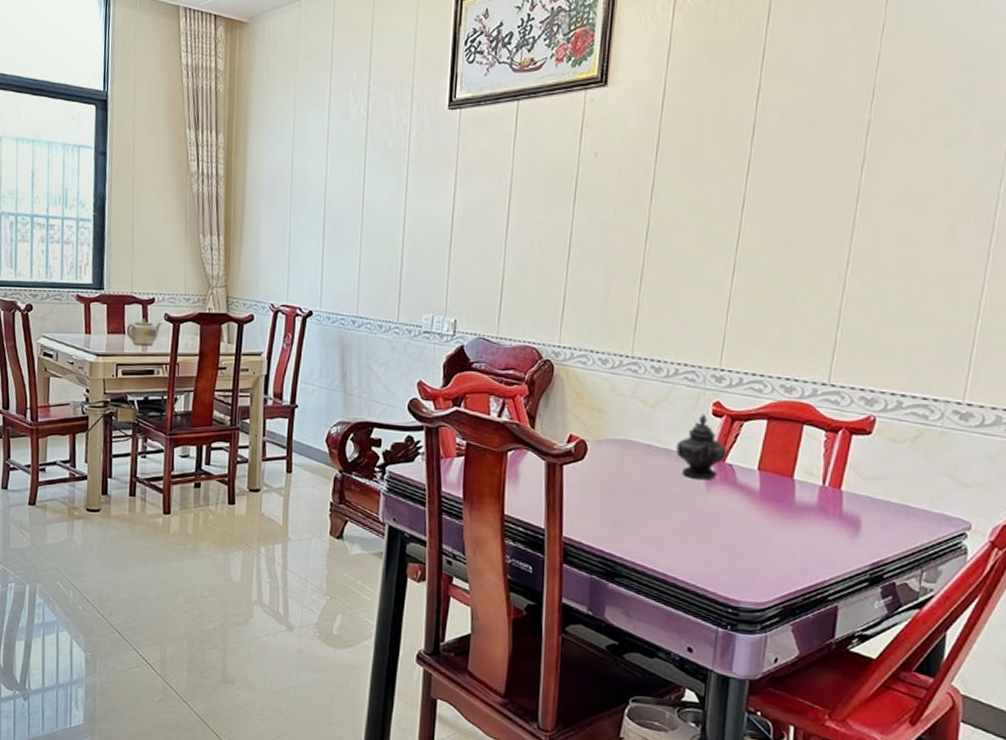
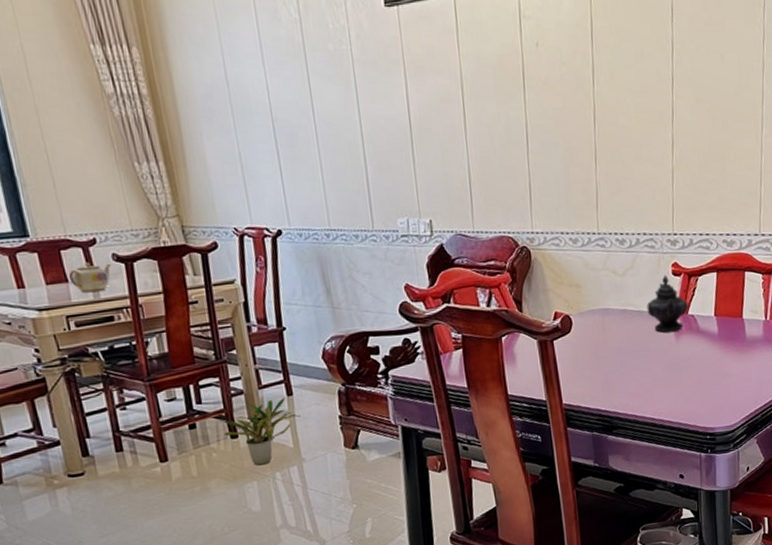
potted plant: none [219,474,295,537] -> present [217,398,301,466]

